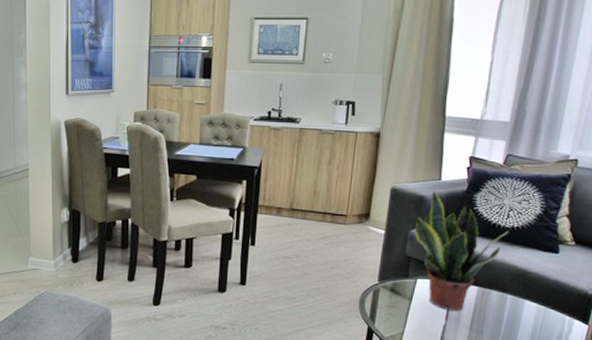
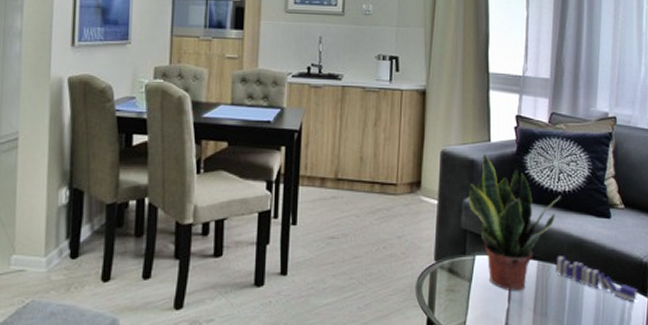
book: none [495,283,579,328] -> present [556,254,638,302]

